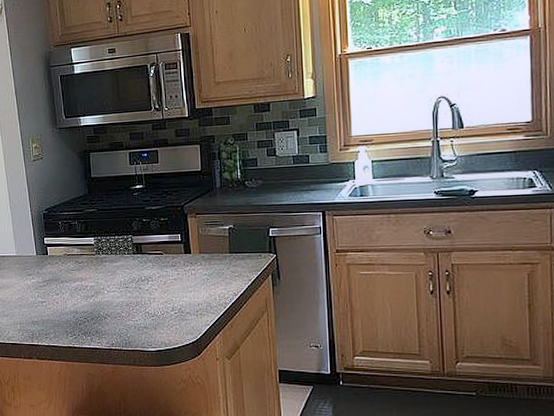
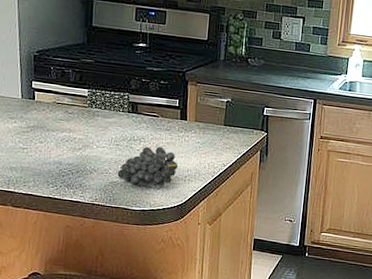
fruit: none [130,284,189,325] -> present [117,146,179,188]

